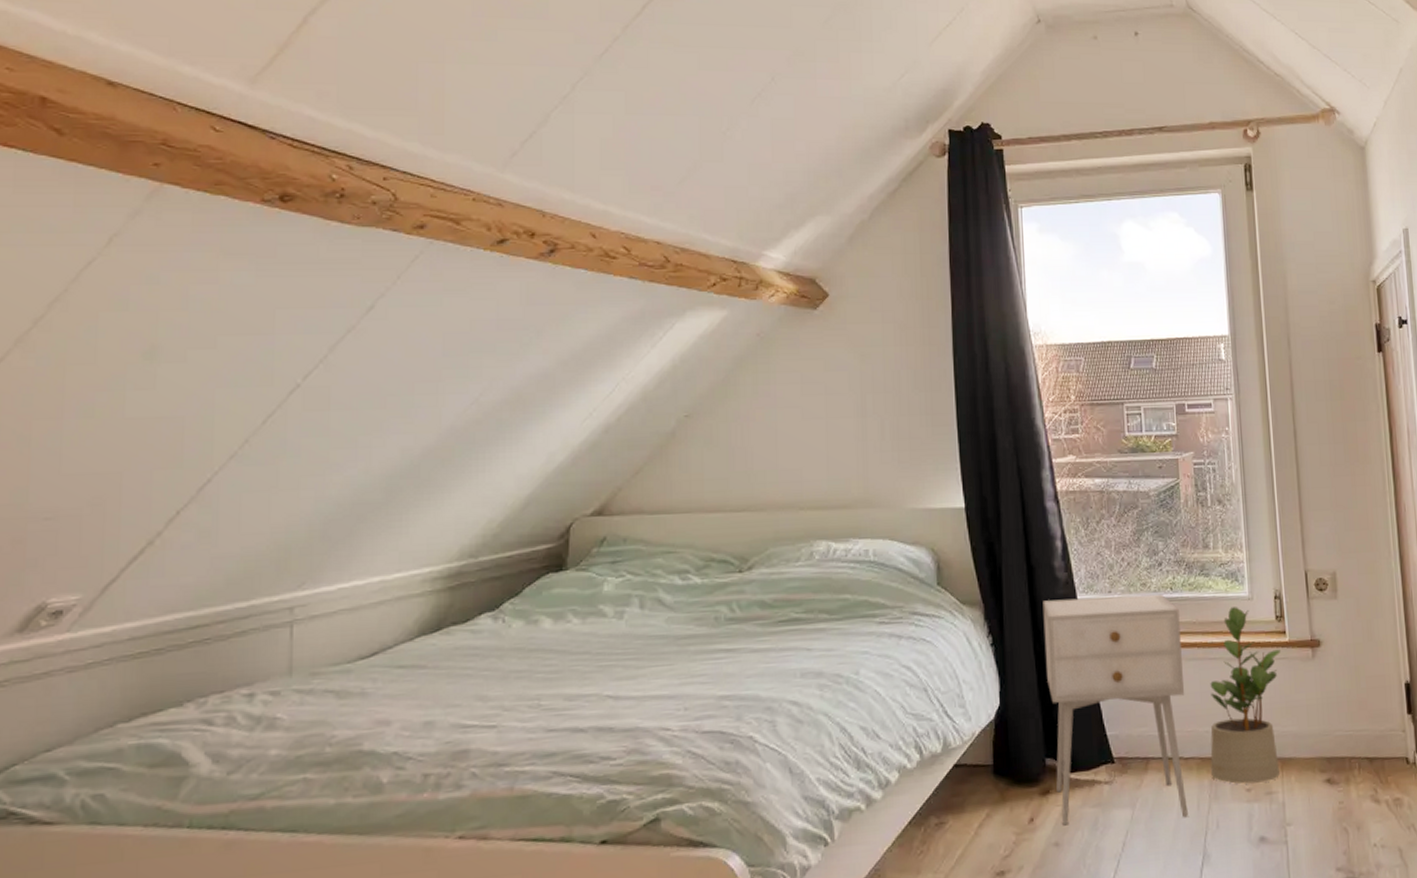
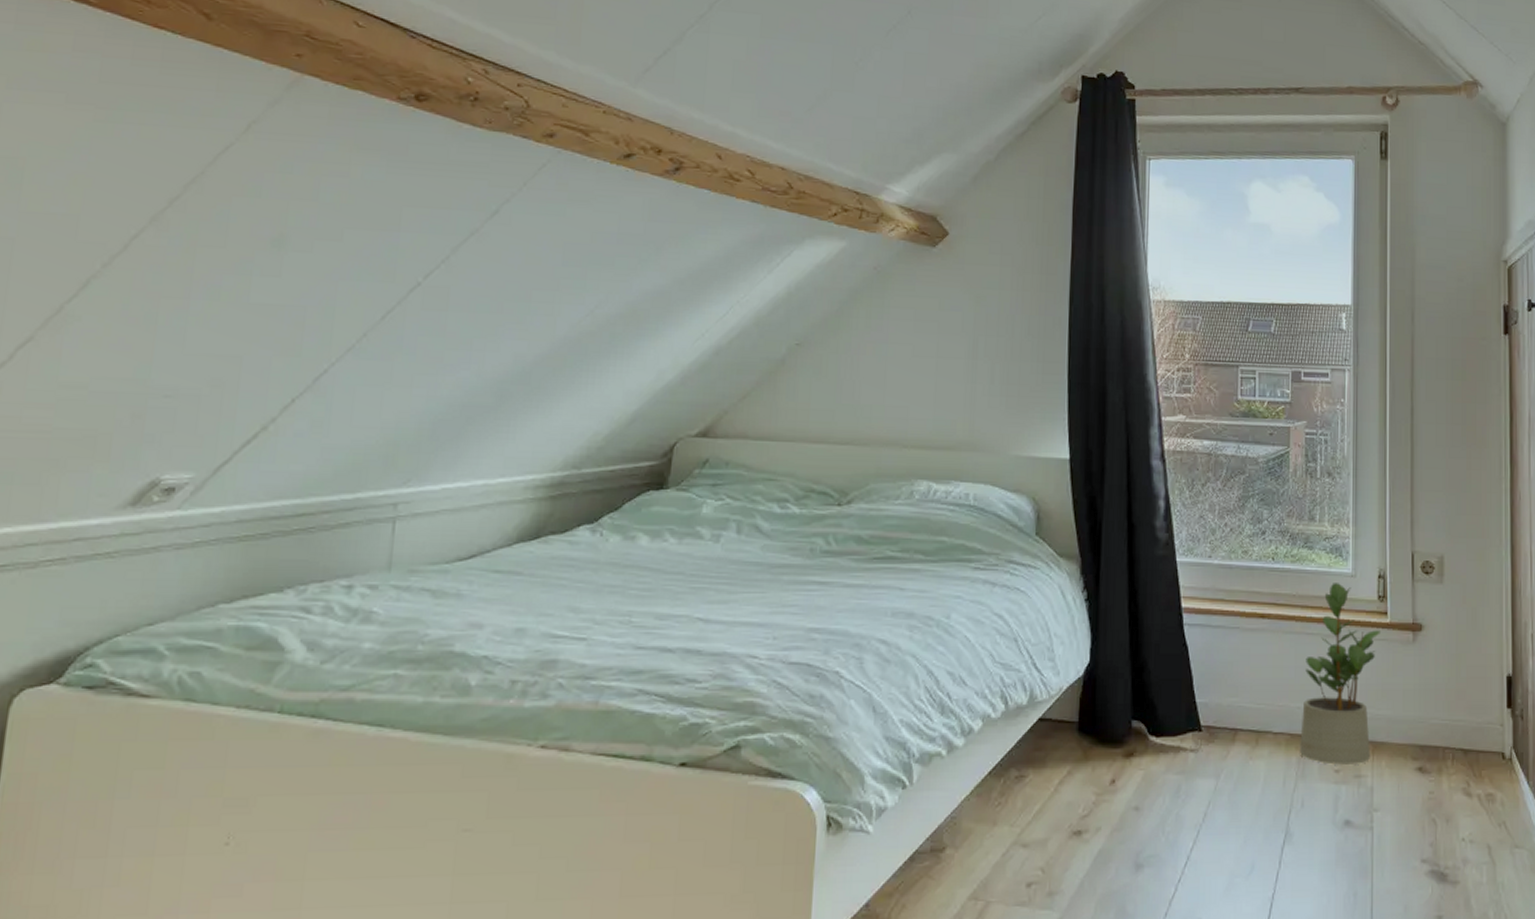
nightstand: present [1042,594,1188,824] -> none [1139,560,1279,794]

